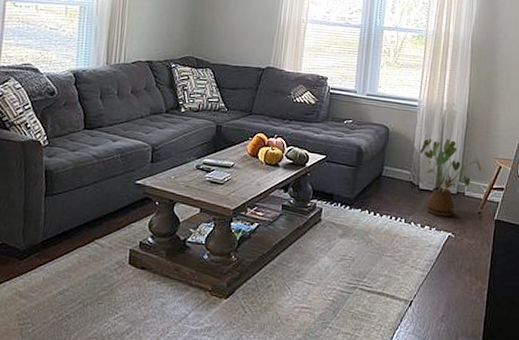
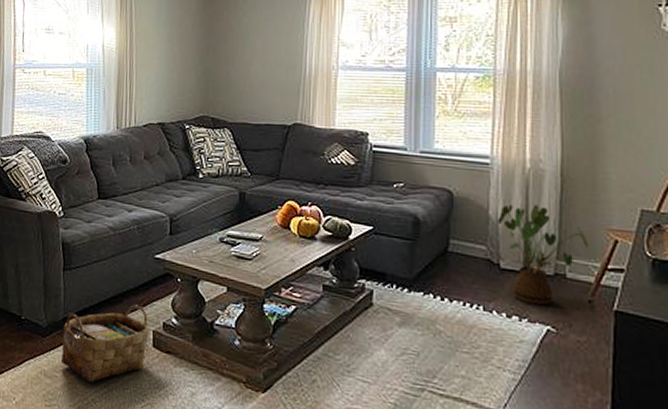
woven basket: none [37,226,127,301] -> present [60,304,150,383]

